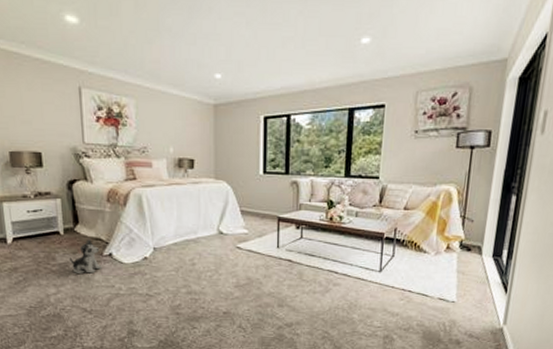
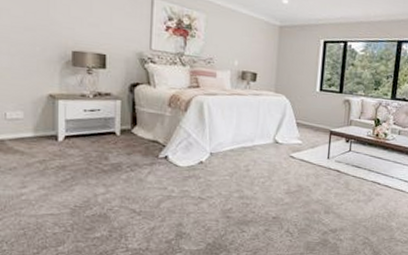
plush toy: present [68,239,102,275] -> none [122,141,156,176]

